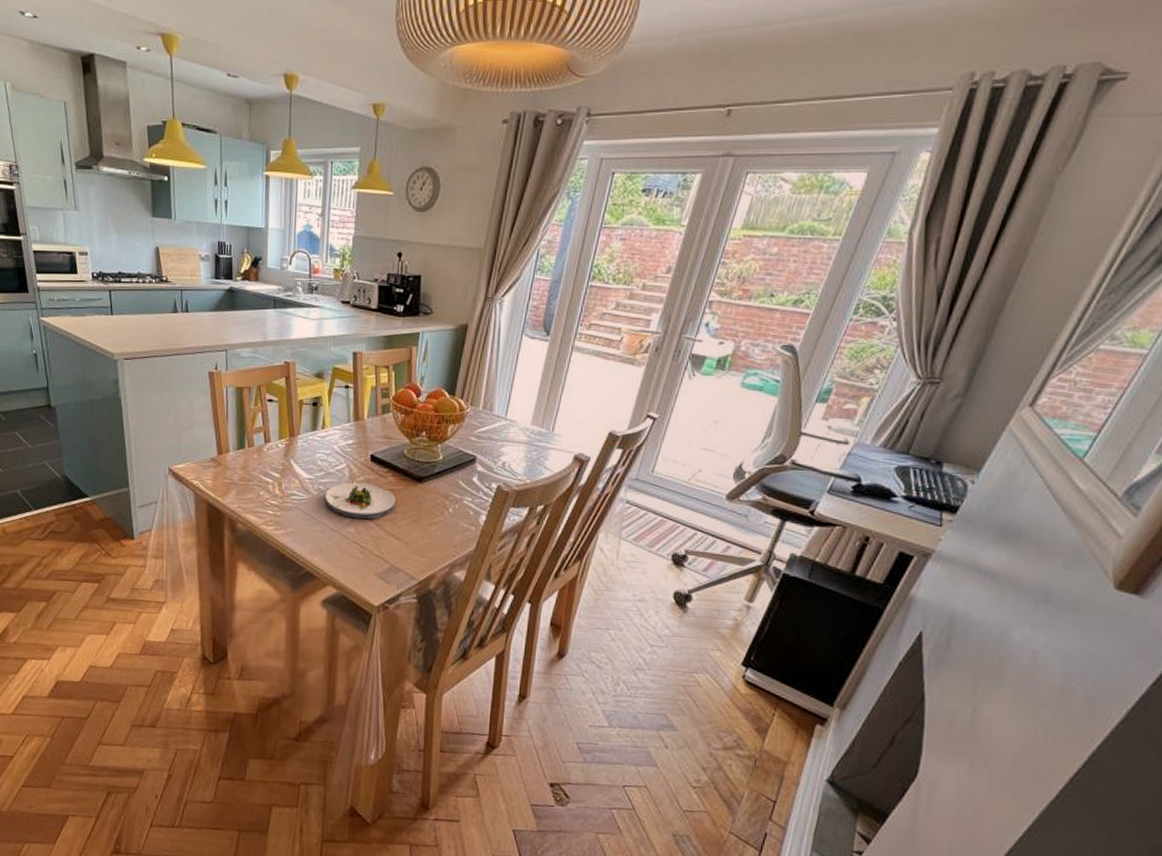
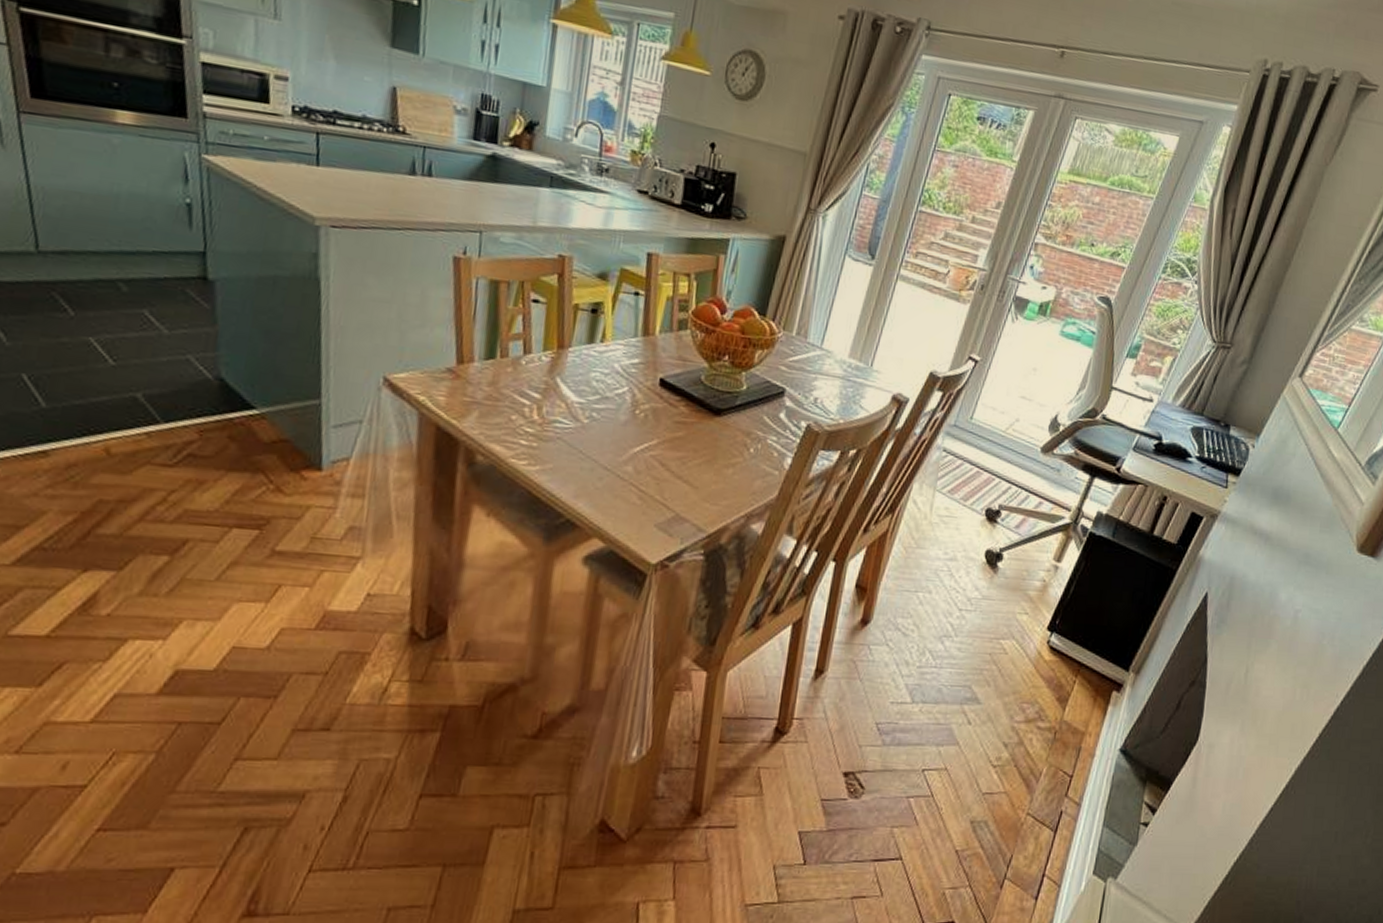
salad plate: present [324,482,396,519] -> none [597,410,687,457]

